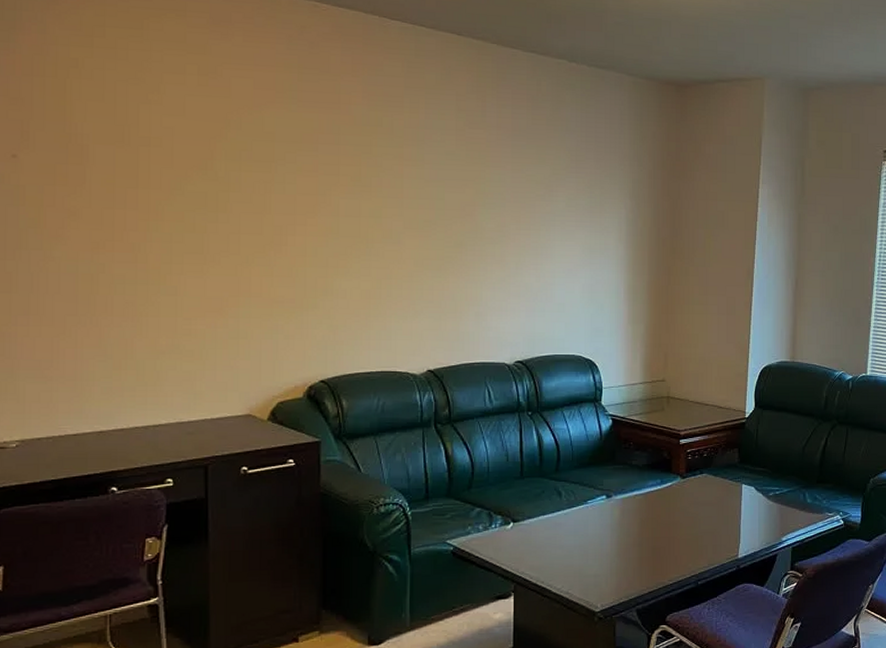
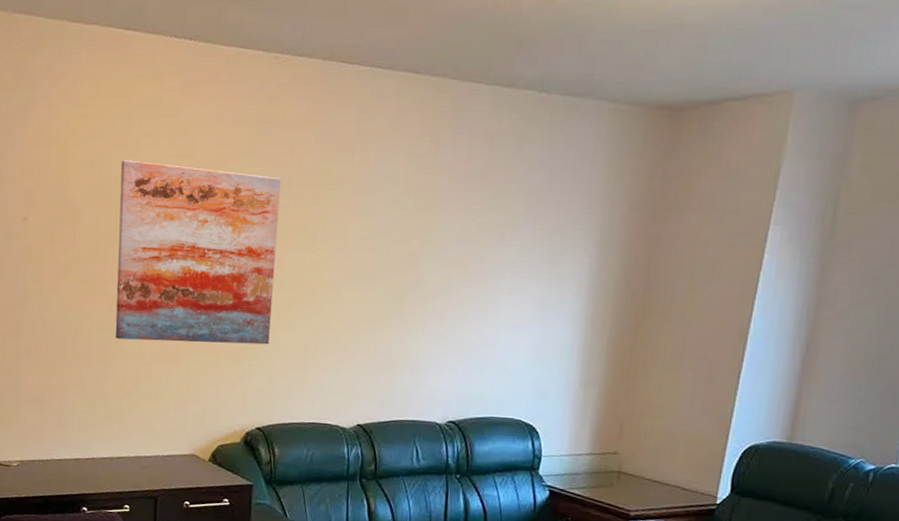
wall art: none [140,96,329,294] -> present [115,160,281,345]

